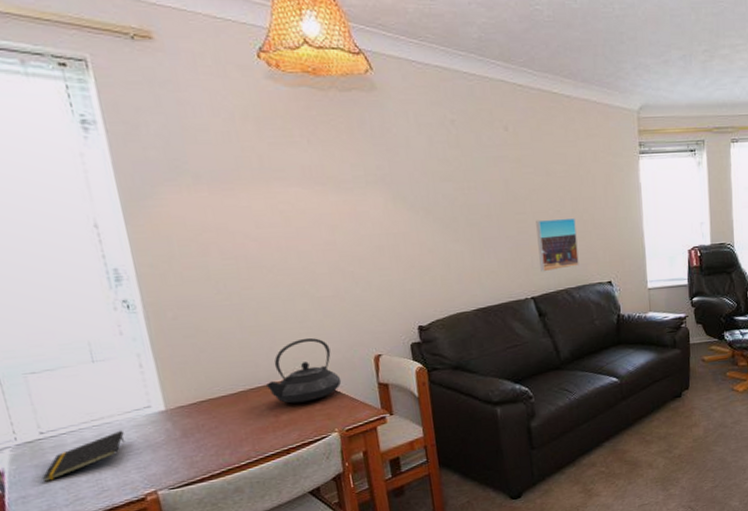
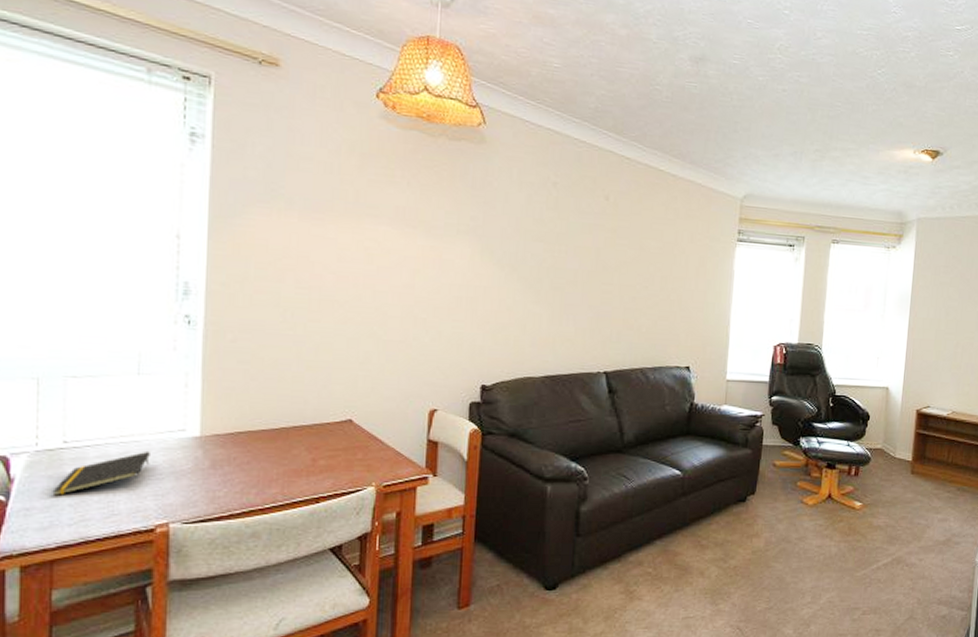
teapot: present [265,337,342,404] -> none [309,380,390,449]
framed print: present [536,217,579,272] -> none [618,293,662,348]

